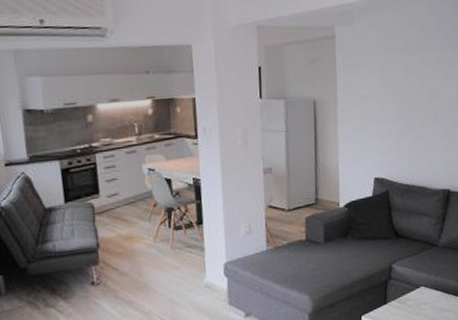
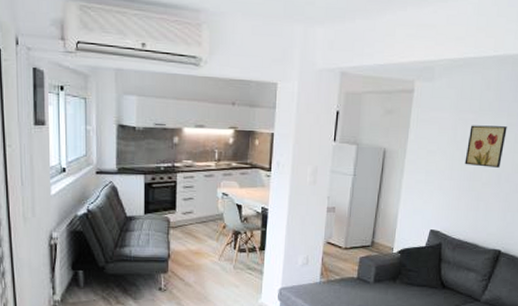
wall art: none [398,61,436,106] -> present [464,125,507,168]

